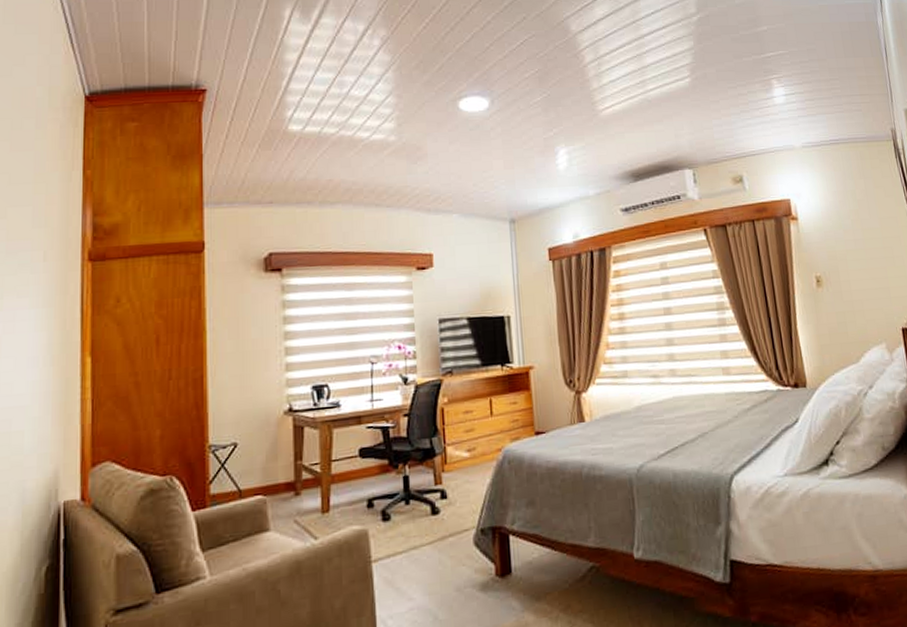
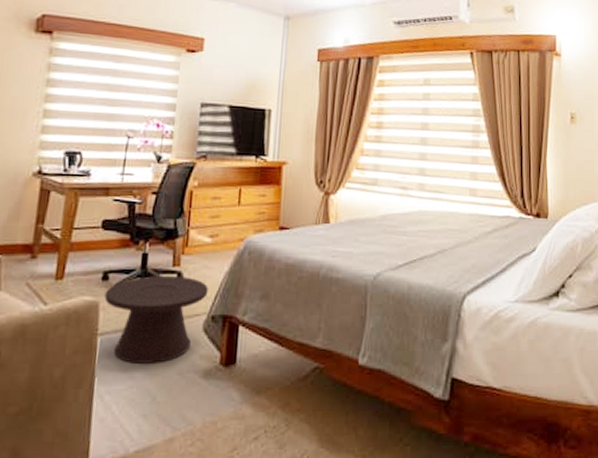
side table: none [372,493,474,586] -> present [104,276,208,363]

